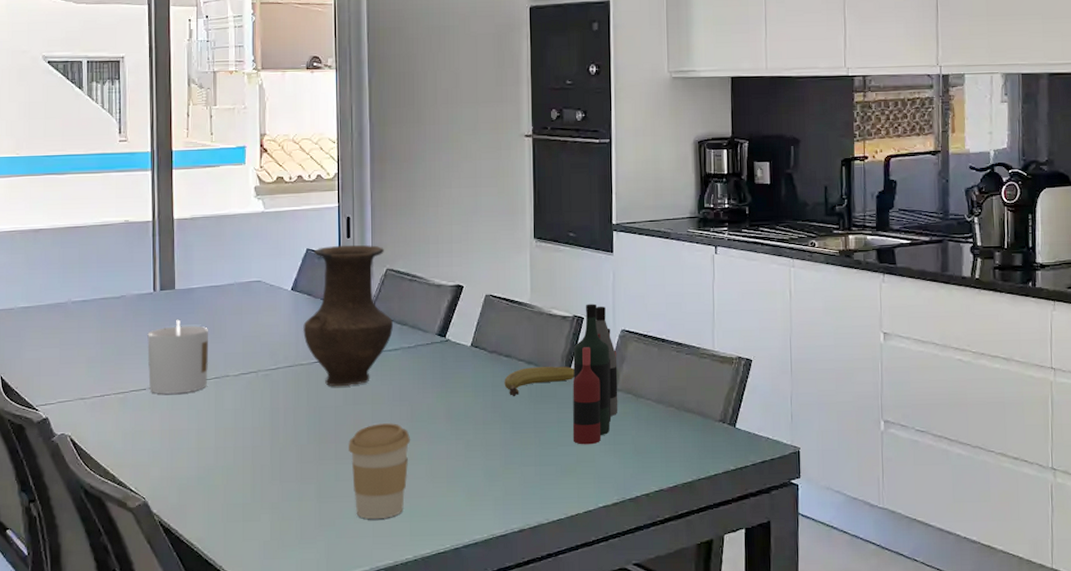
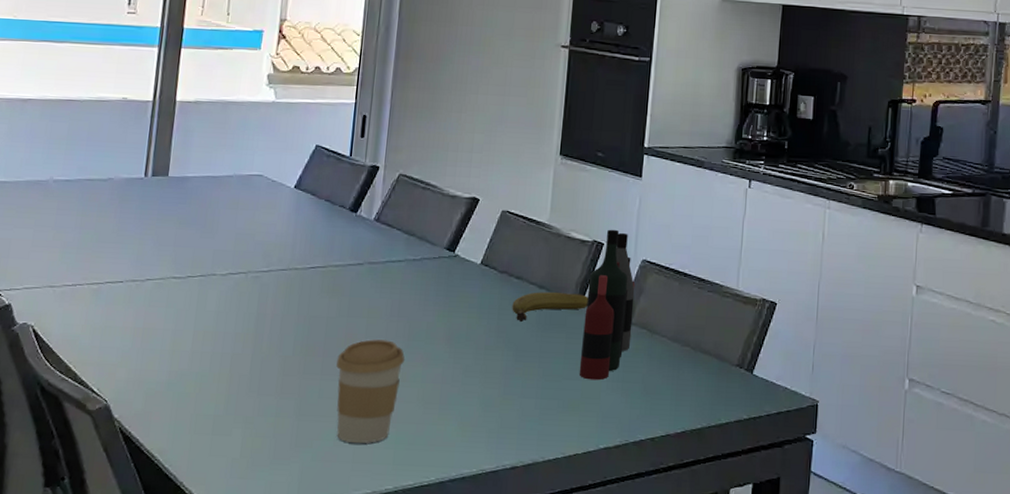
candle: present [147,319,209,394] -> none [126,209,200,290]
vase: present [303,244,394,387] -> none [302,144,401,297]

